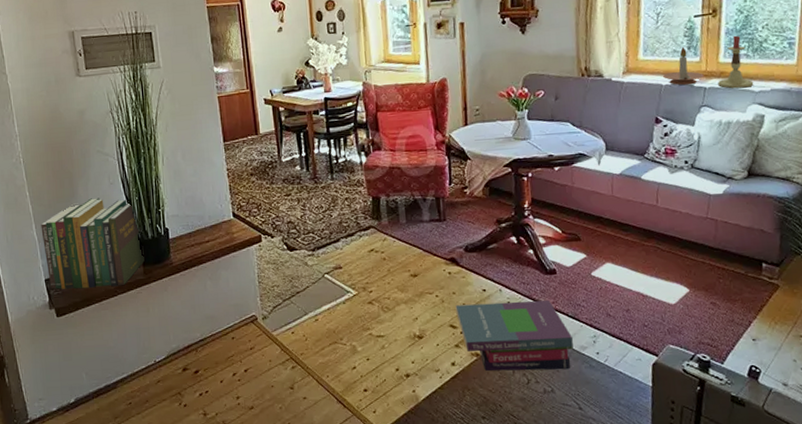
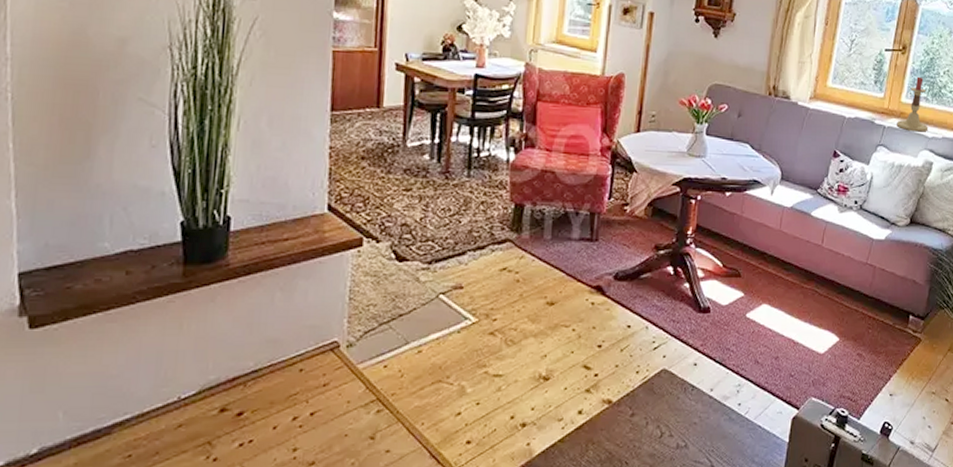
books: present [41,197,145,289] -> none [24,163,189,291]
books: present [455,300,573,371] -> none [592,341,716,422]
candle holder: present [663,46,704,86] -> none [848,79,885,121]

